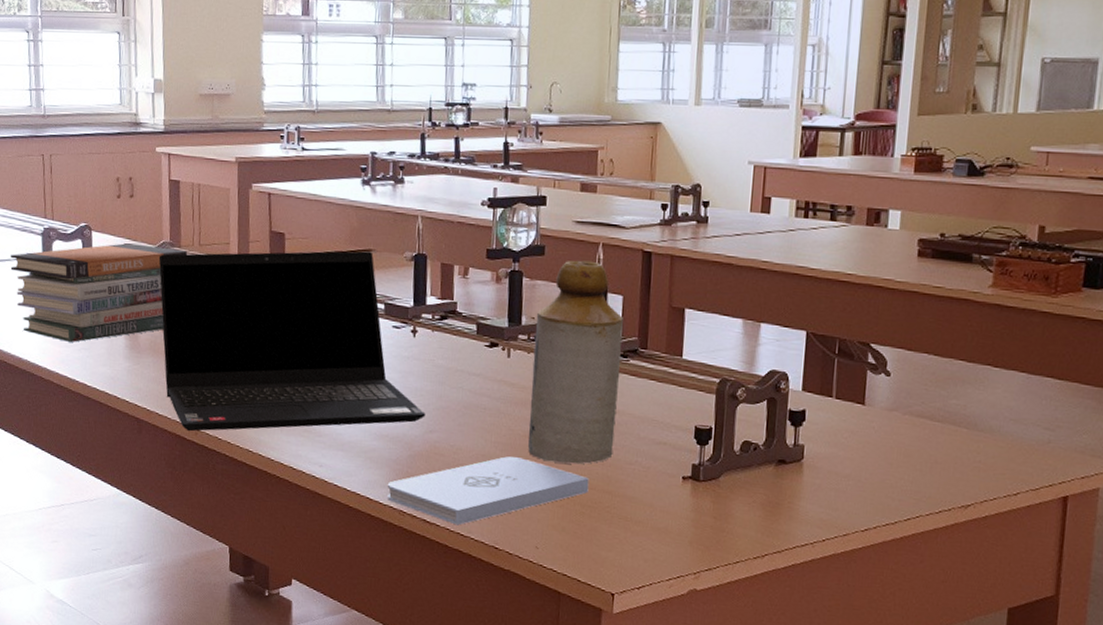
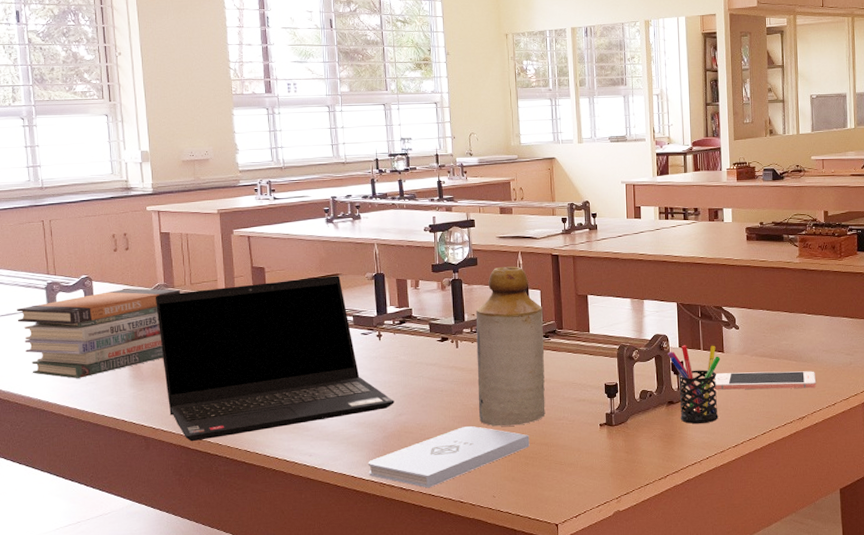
pen holder: none [785,388,859,496] -> present [668,345,721,424]
cell phone: none [845,431,994,469] -> present [714,371,817,390]

